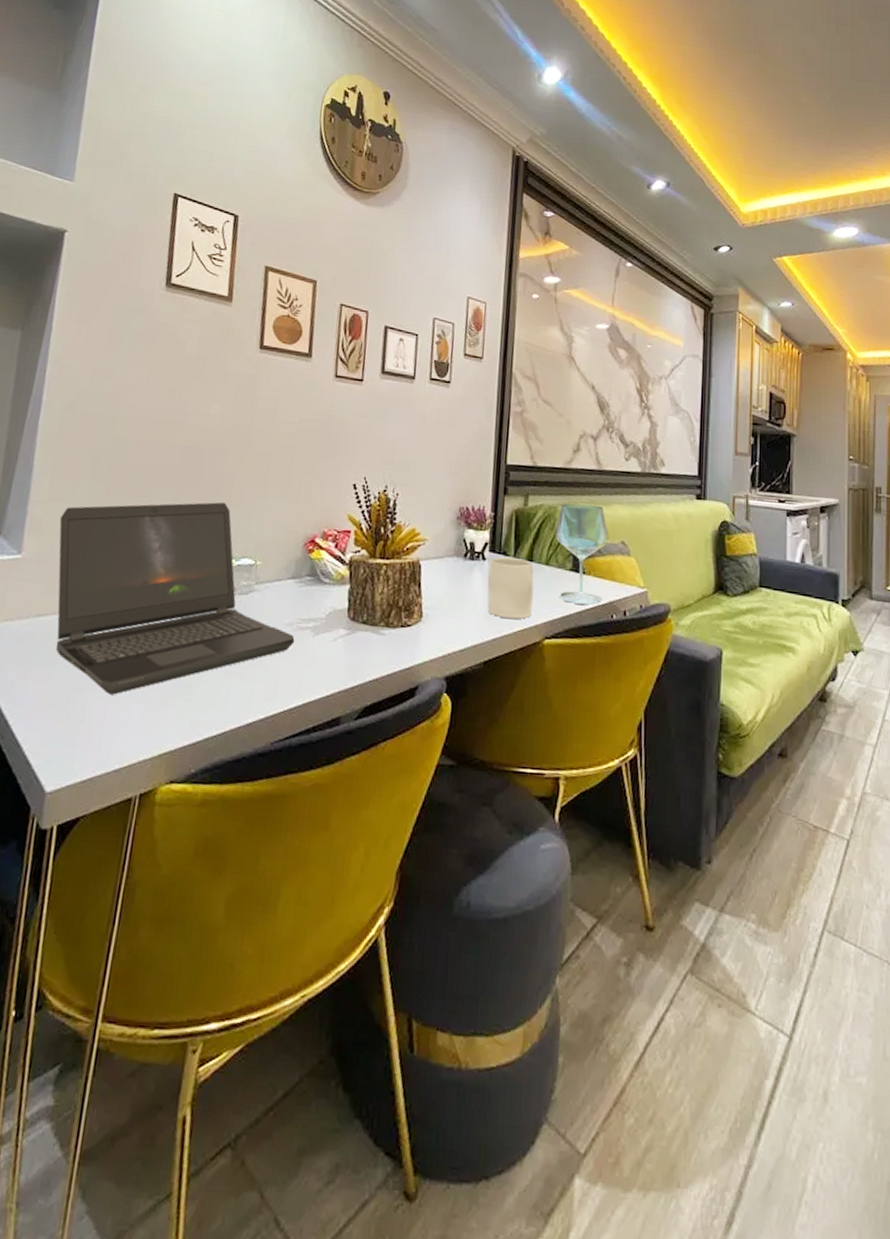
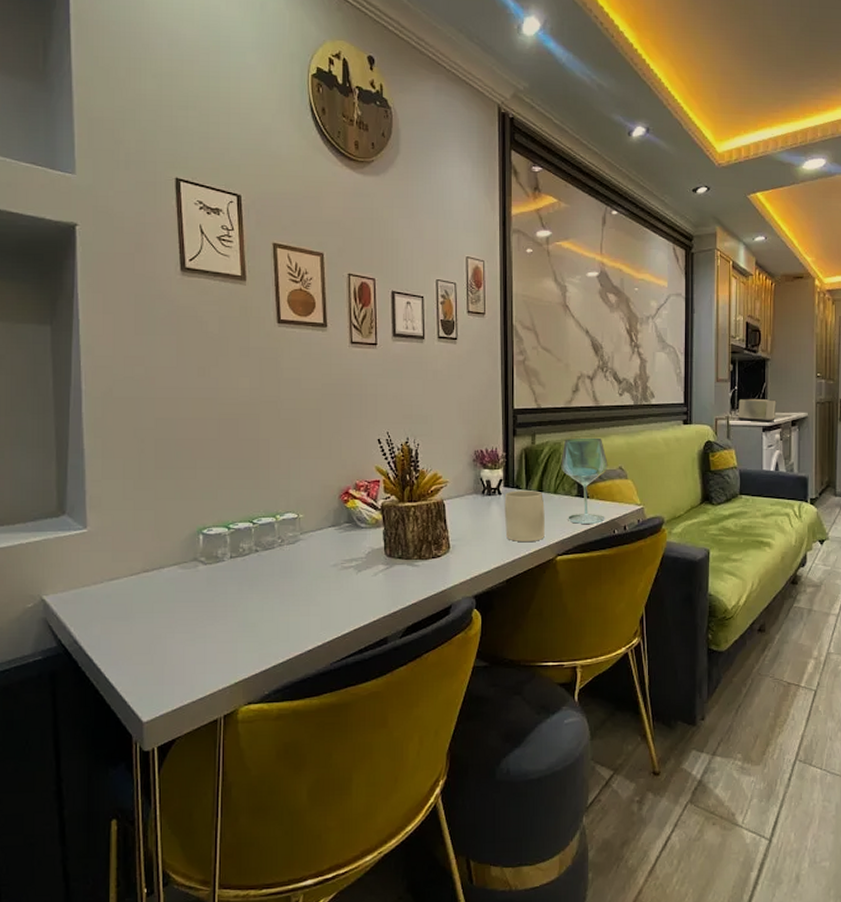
laptop computer: present [55,502,295,695] -> none [116,465,341,639]
toaster: none [758,476,803,507] -> present [737,398,777,422]

